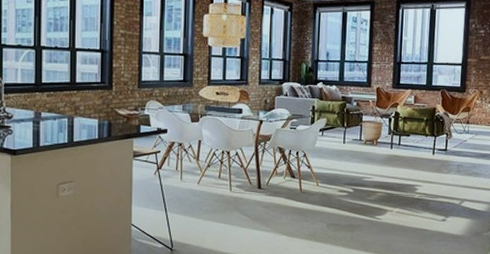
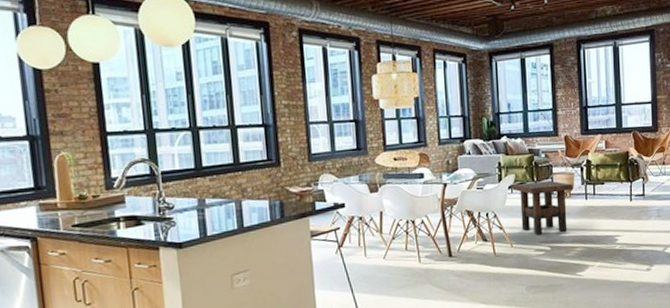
side table: none [323,127,380,177] -> present [512,180,573,236]

